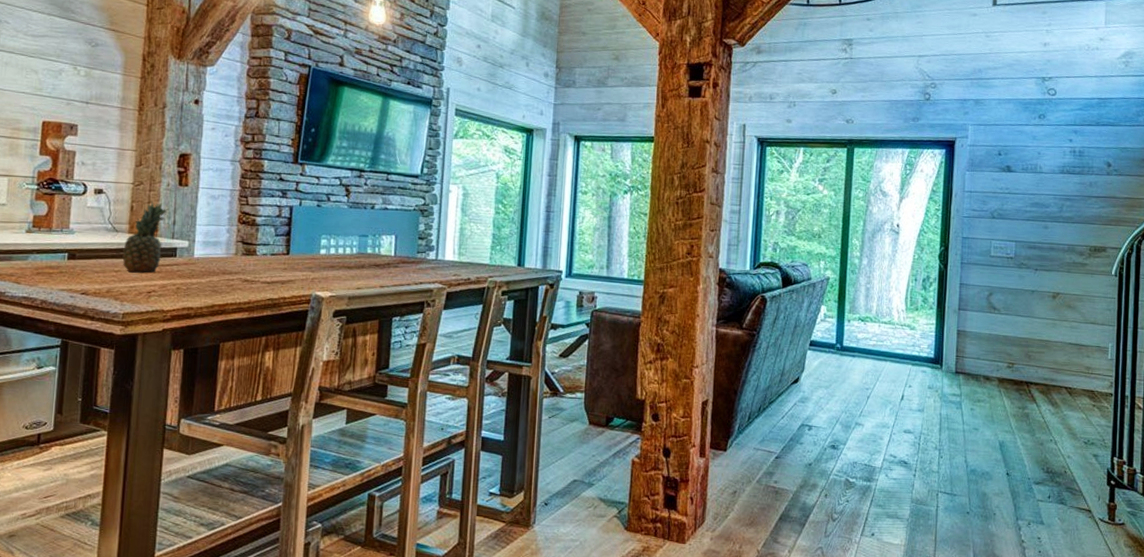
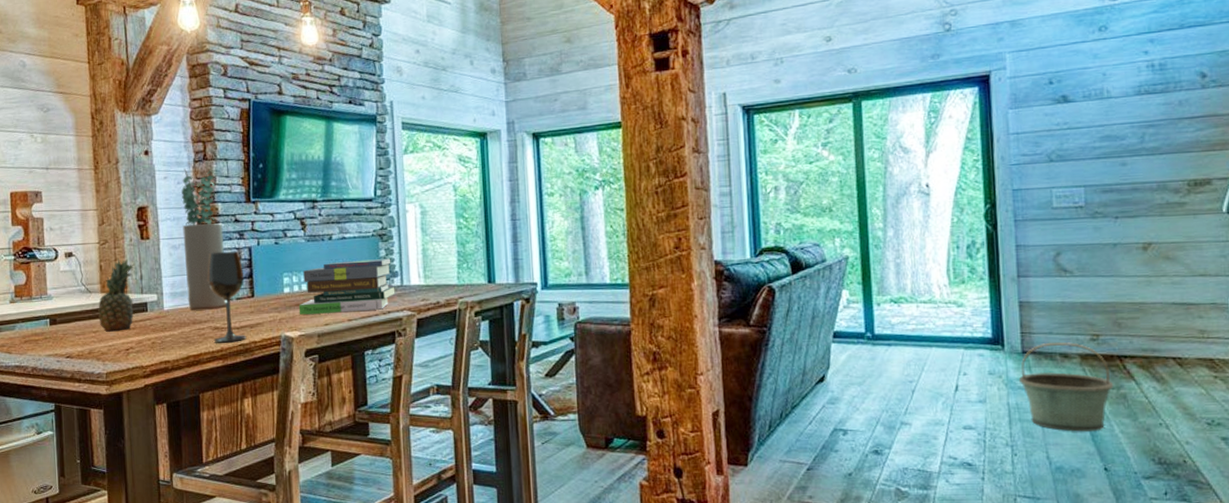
vase: none [220,121,266,263] -> present [181,163,226,312]
wine glass: none [242,207,282,296] -> present [207,250,247,343]
books: none [332,230,430,280] -> present [298,258,395,315]
basket: none [950,366,1021,442] -> present [1018,342,1114,432]

